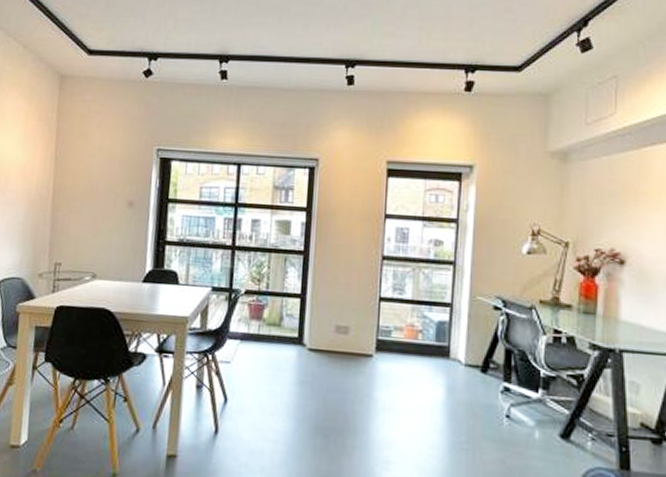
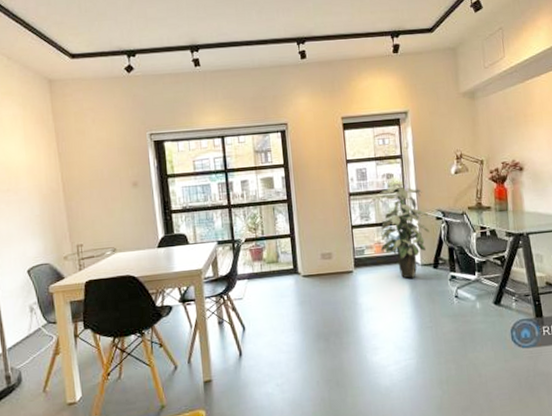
indoor plant: none [413,253,484,380] -> present [379,183,430,279]

